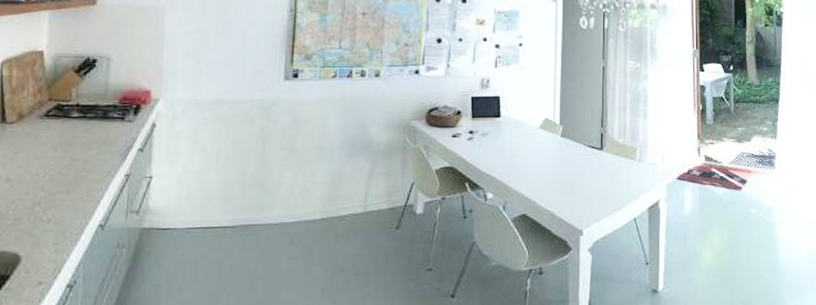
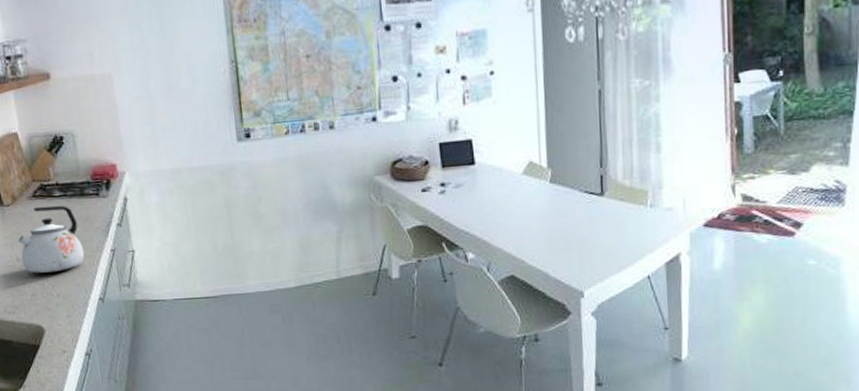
kettle: none [12,126,93,197] -> present [17,205,85,274]

